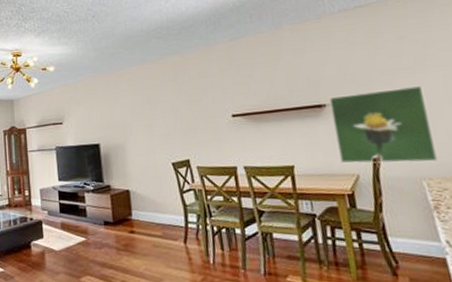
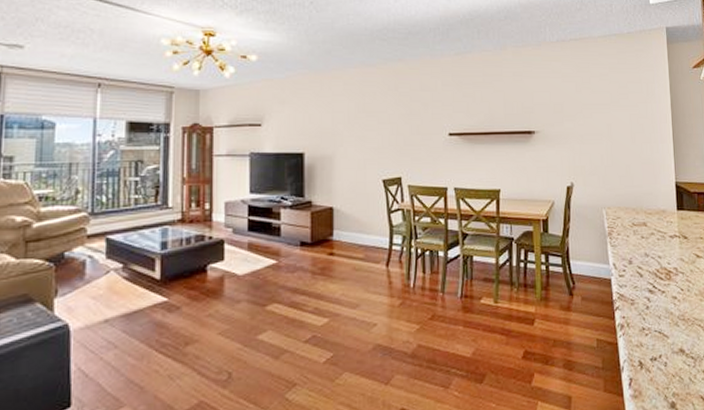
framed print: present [329,86,438,164] -> none [538,122,616,193]

